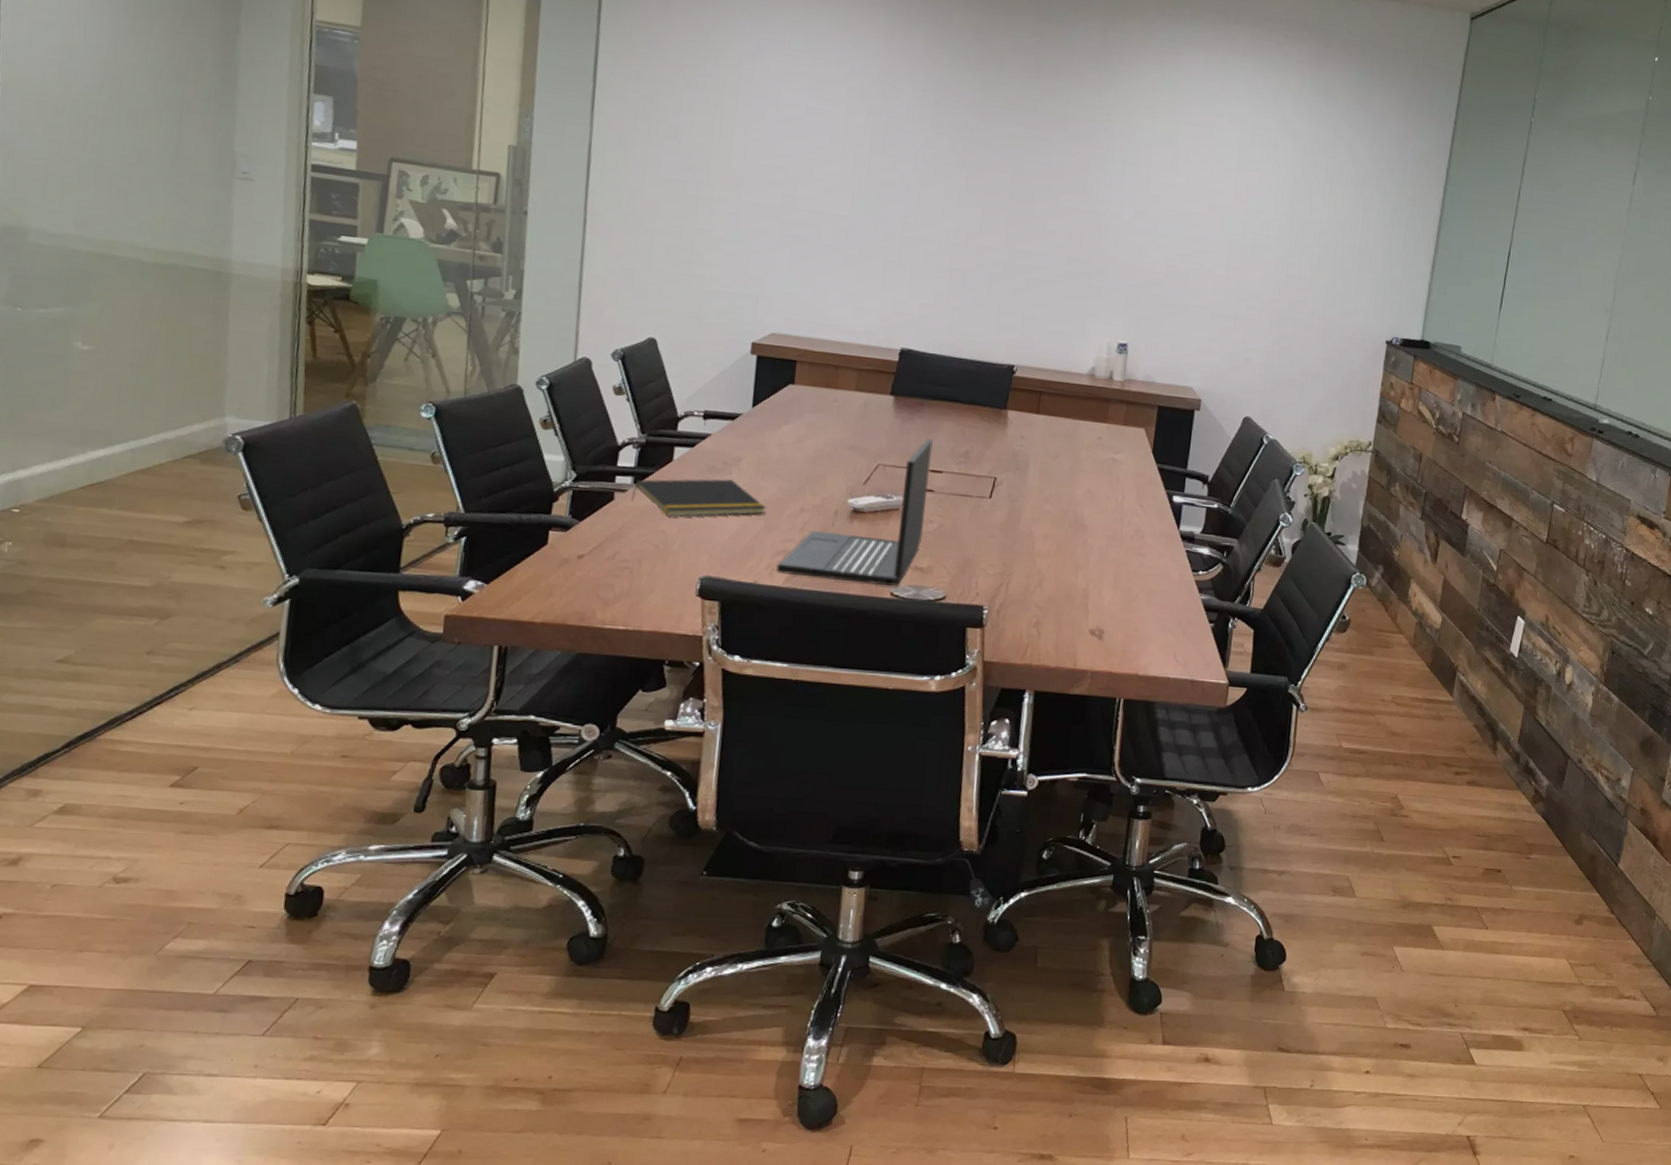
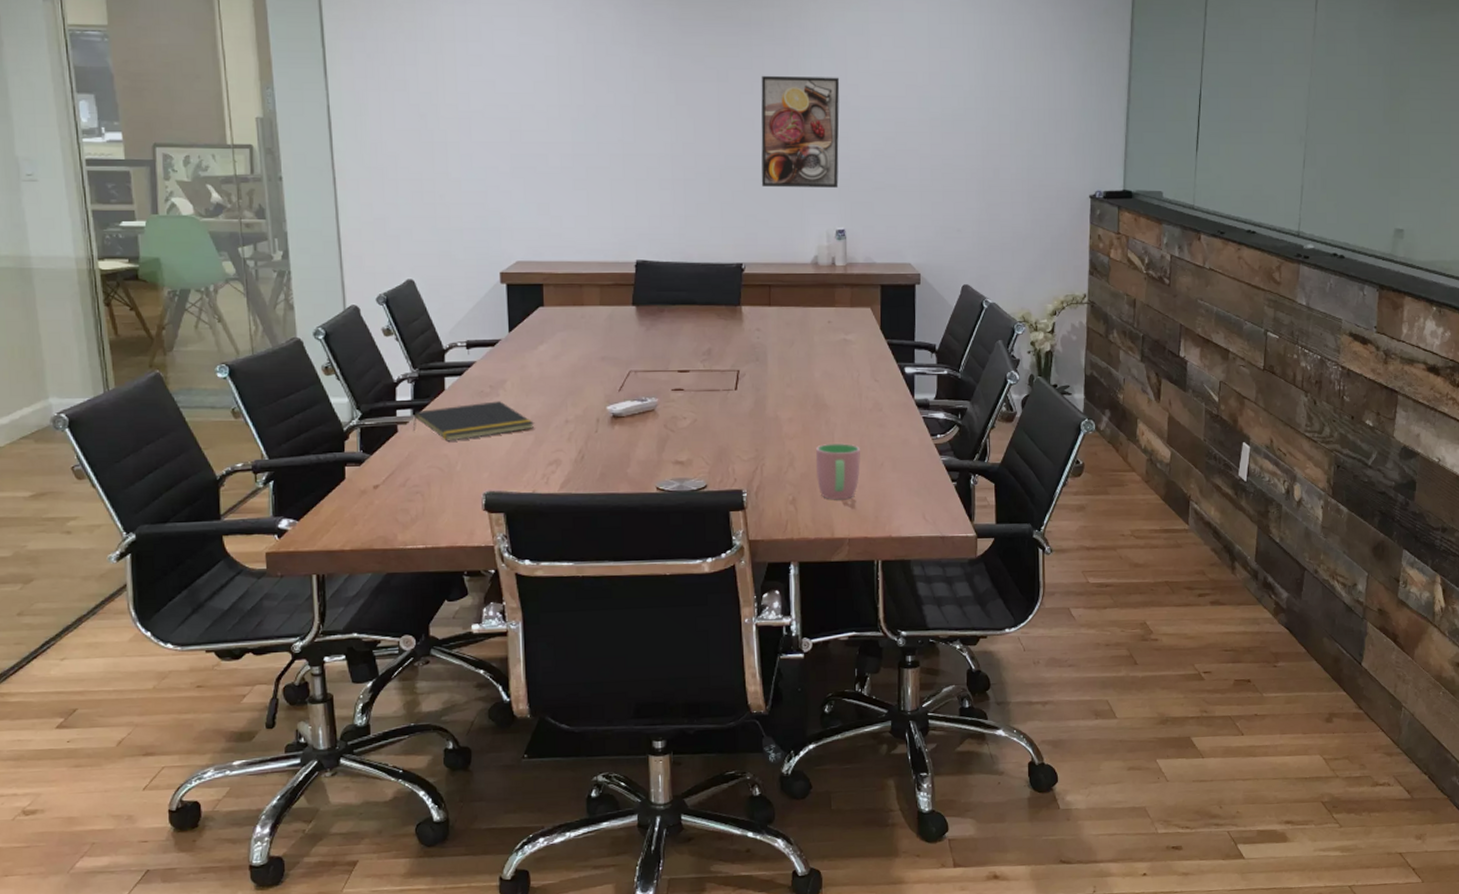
laptop: present [777,439,933,586] -> none [551,342,679,482]
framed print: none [1044,173,1141,299] -> present [761,75,840,188]
cup: none [1065,567,1116,629] -> present [816,443,860,499]

